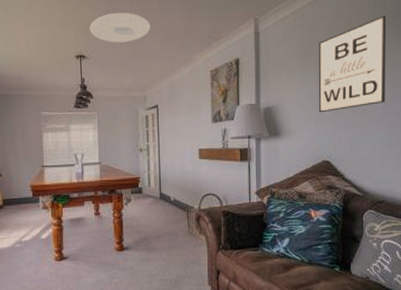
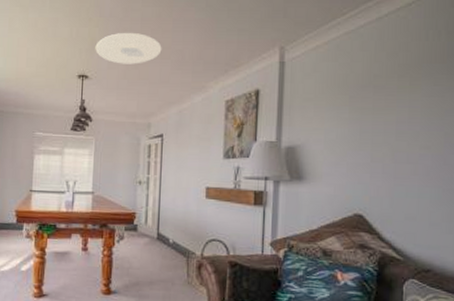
wall art: present [319,15,386,113] -> none [353,51,439,158]

